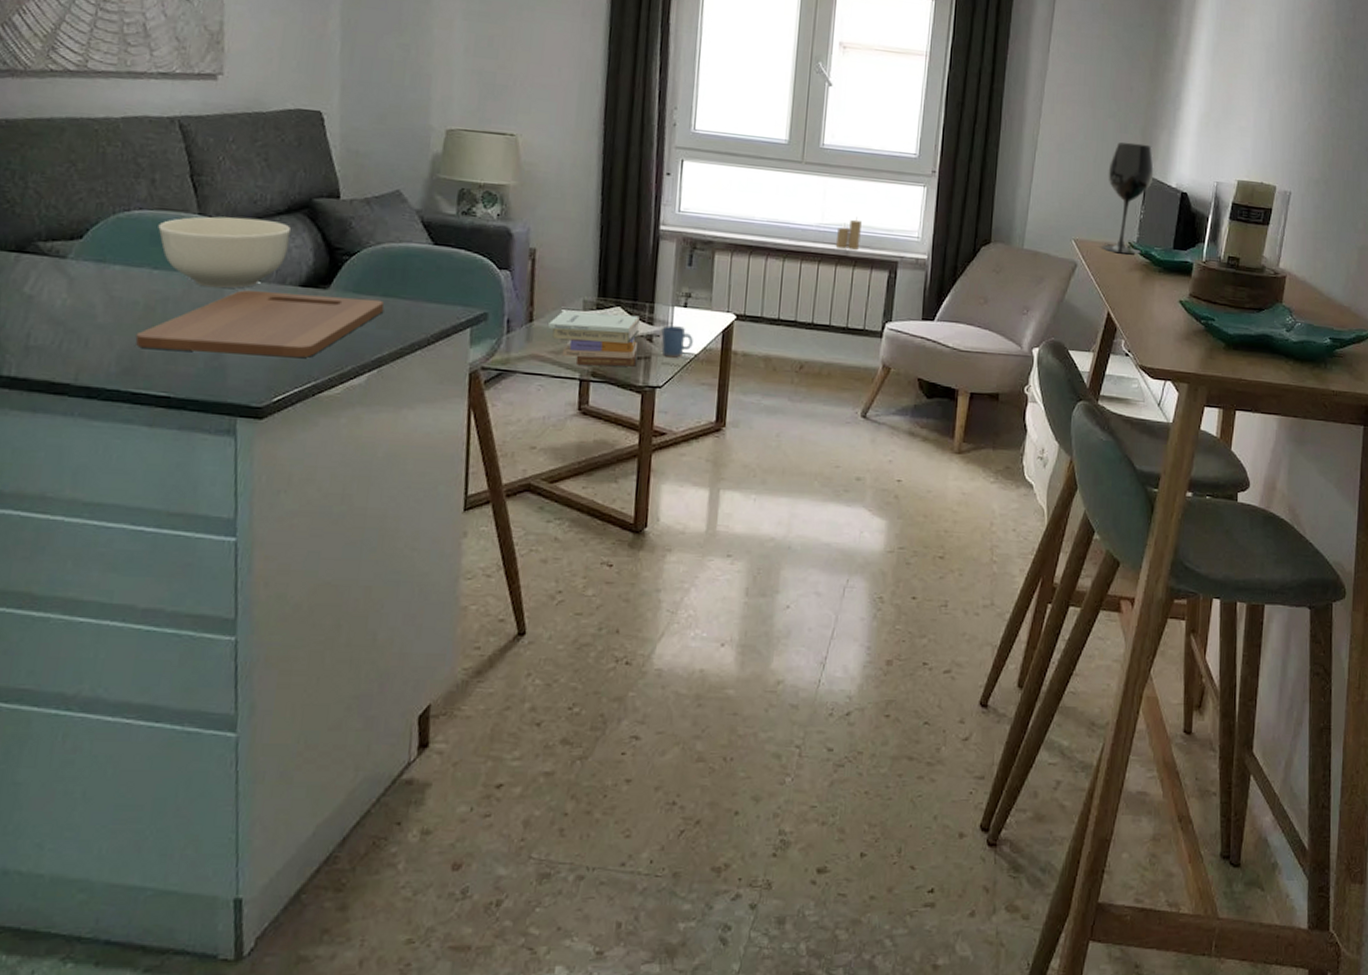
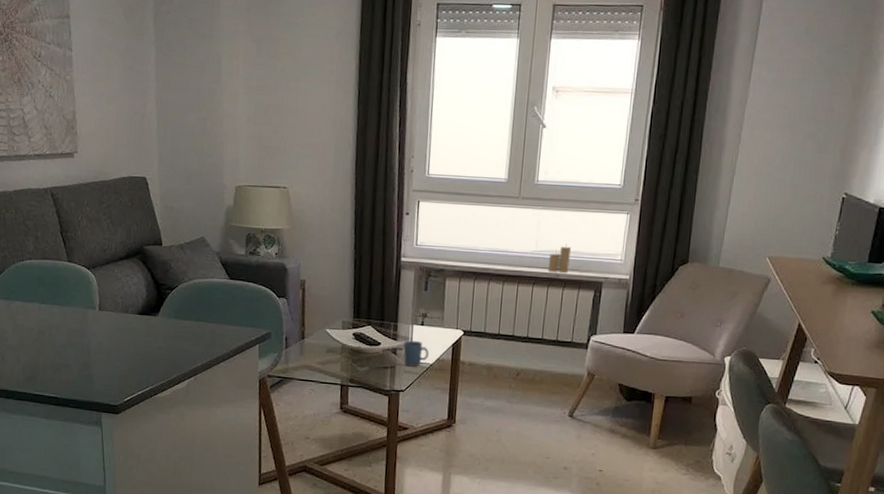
cutting board: present [135,290,385,358] -> none [33,318,197,369]
bowl: present [158,216,292,289] -> none [42,262,130,317]
books: present [547,311,641,367] -> none [315,330,387,375]
wineglass: present [1099,142,1154,255] -> none [793,162,853,269]

